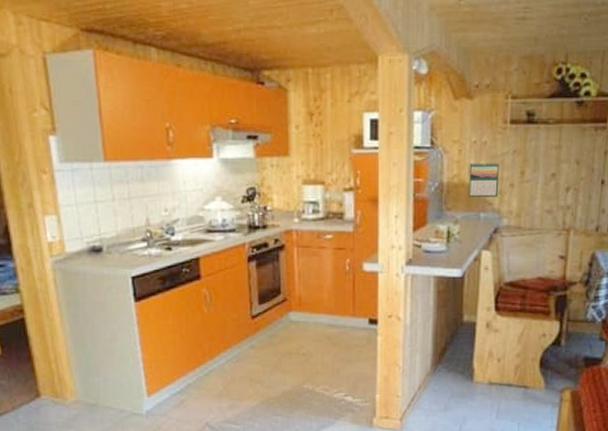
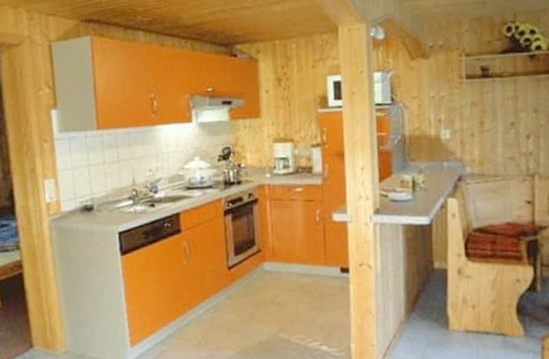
calendar: present [468,161,500,198] -> none [429,114,460,149]

